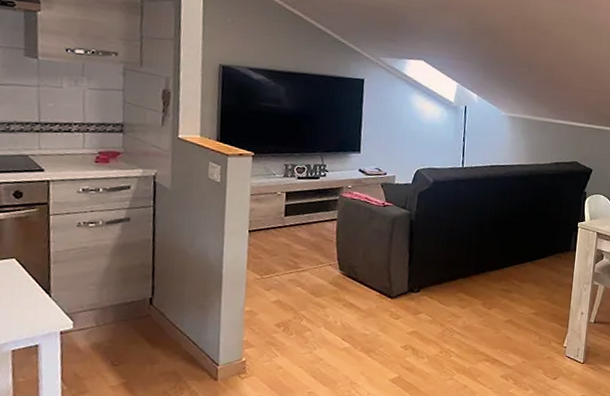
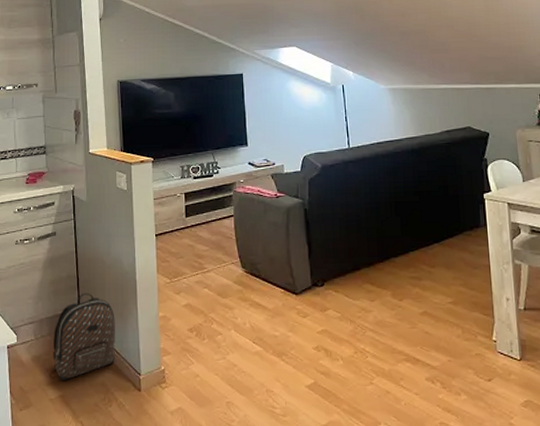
backpack: none [116,283,195,369] -> present [53,293,115,382]

